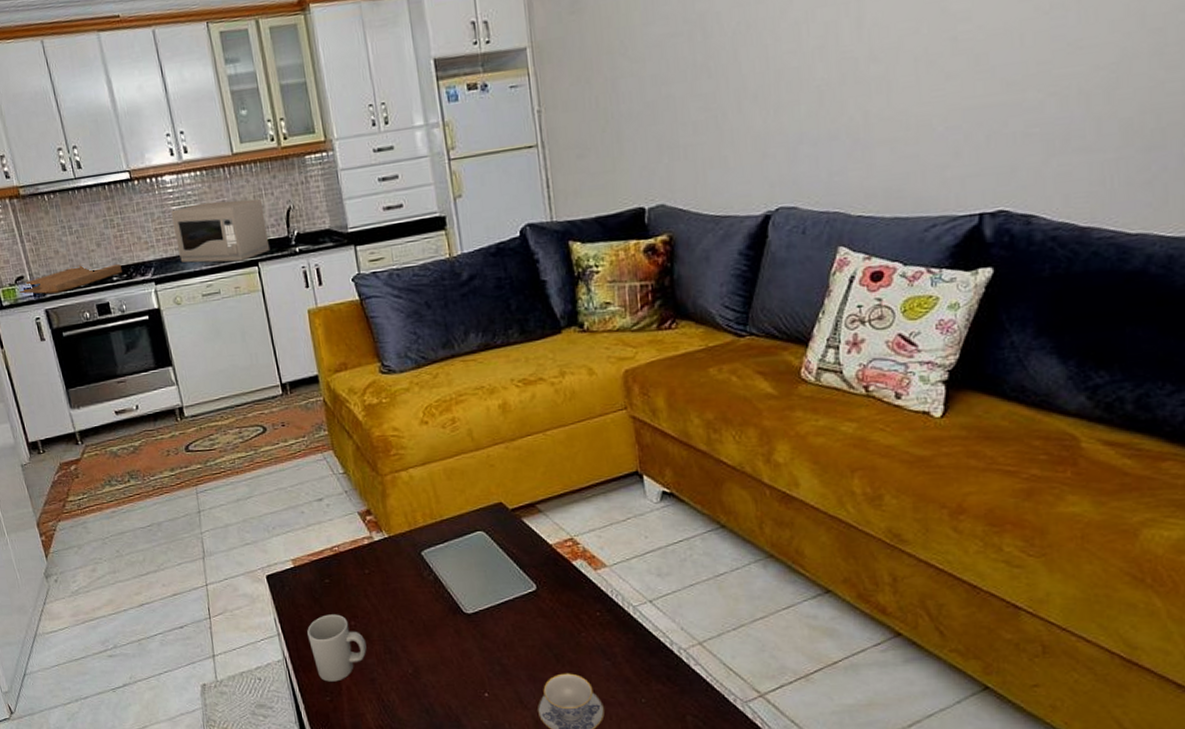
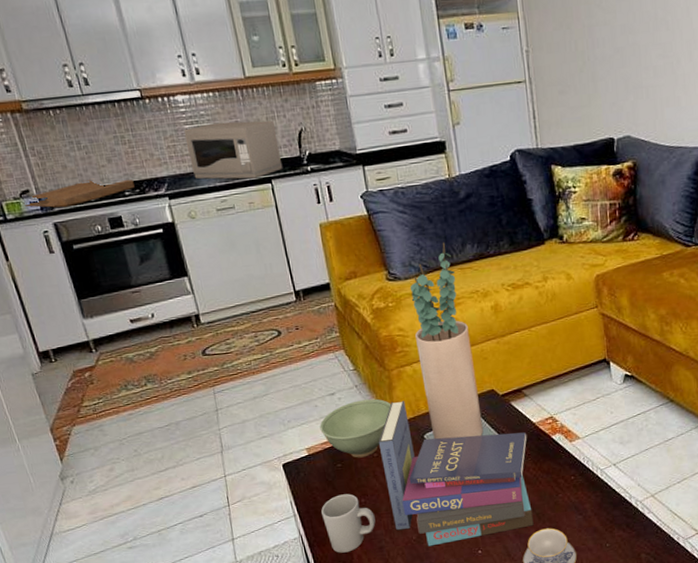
bowl: none [306,507,385,574] -> present [319,398,392,458]
book: none [370,511,411,661] -> present [378,400,415,531]
books: none [396,555,551,683] -> present [402,432,534,547]
vase: none [405,330,490,558] -> present [410,242,484,440]

